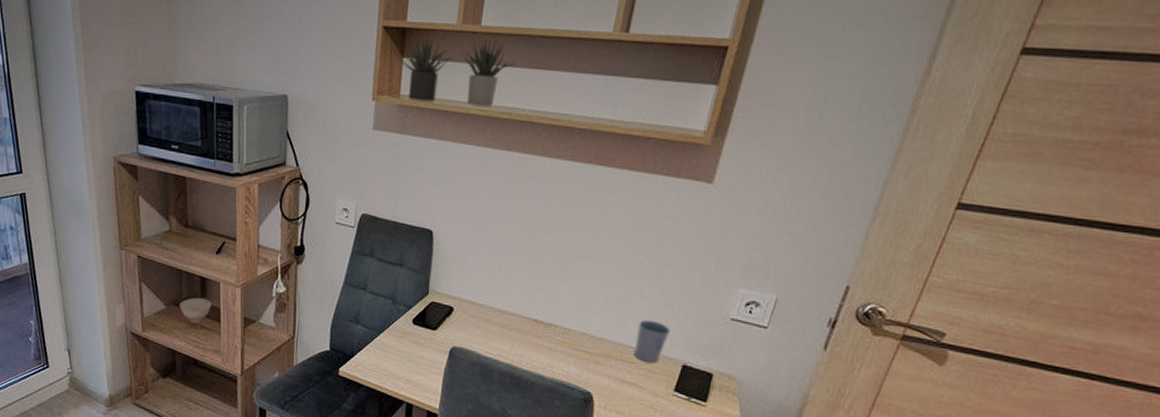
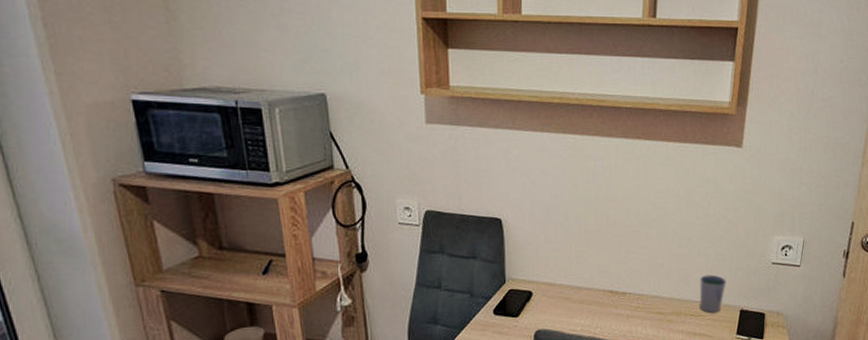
succulent plant: present [398,37,516,106] -> none [443,26,560,92]

